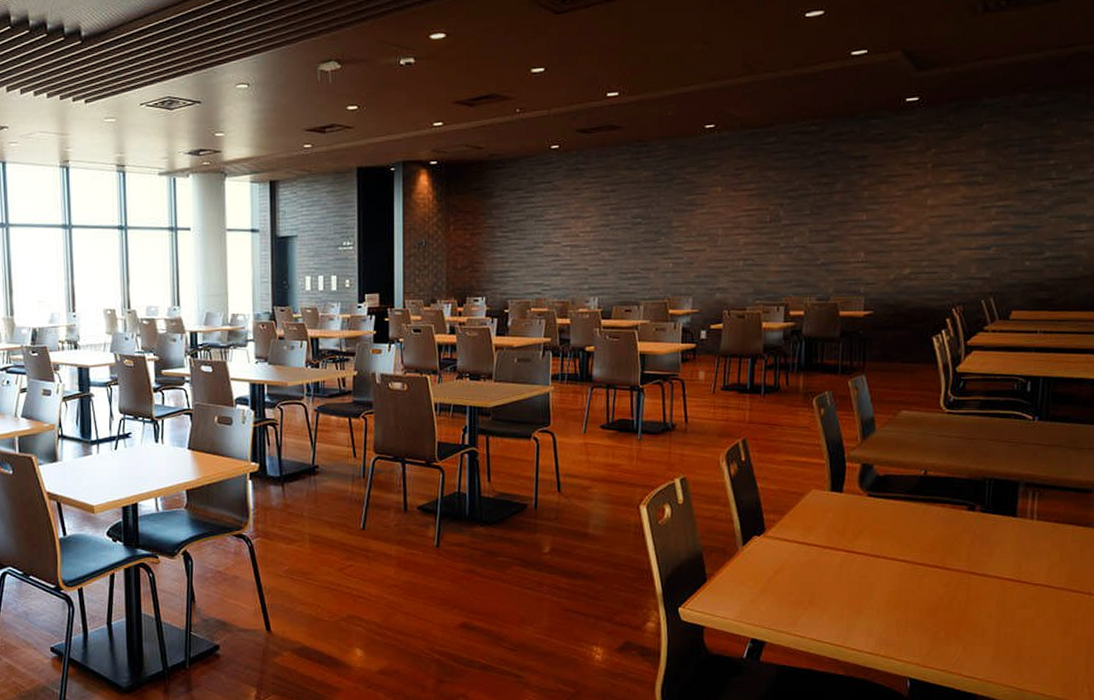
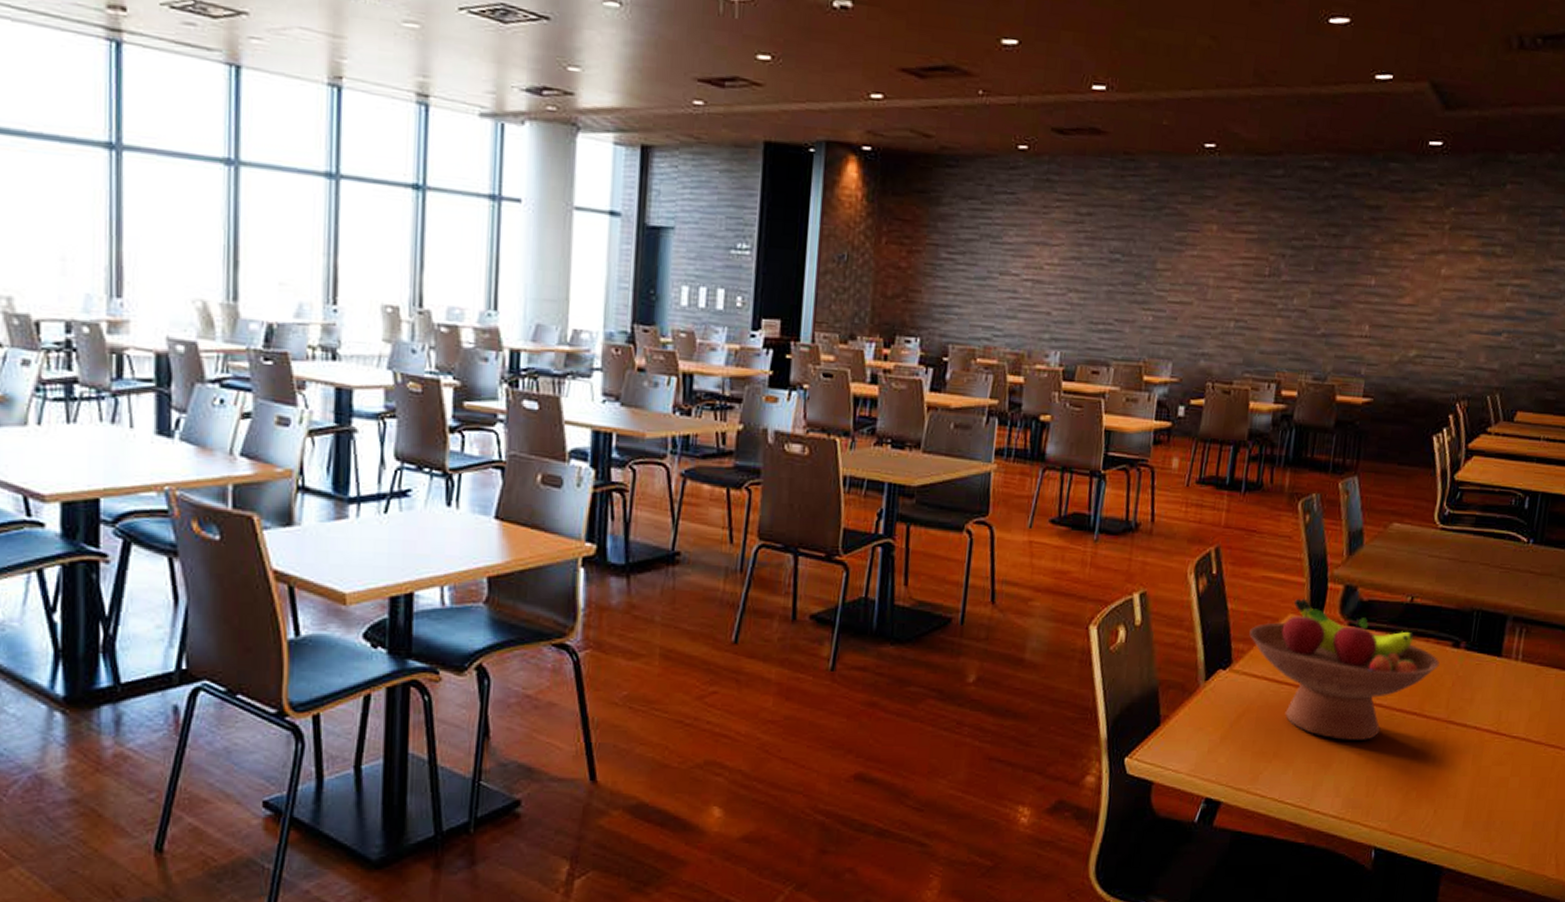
fruit bowl: none [778,476,957,590] -> present [1249,598,1440,740]

